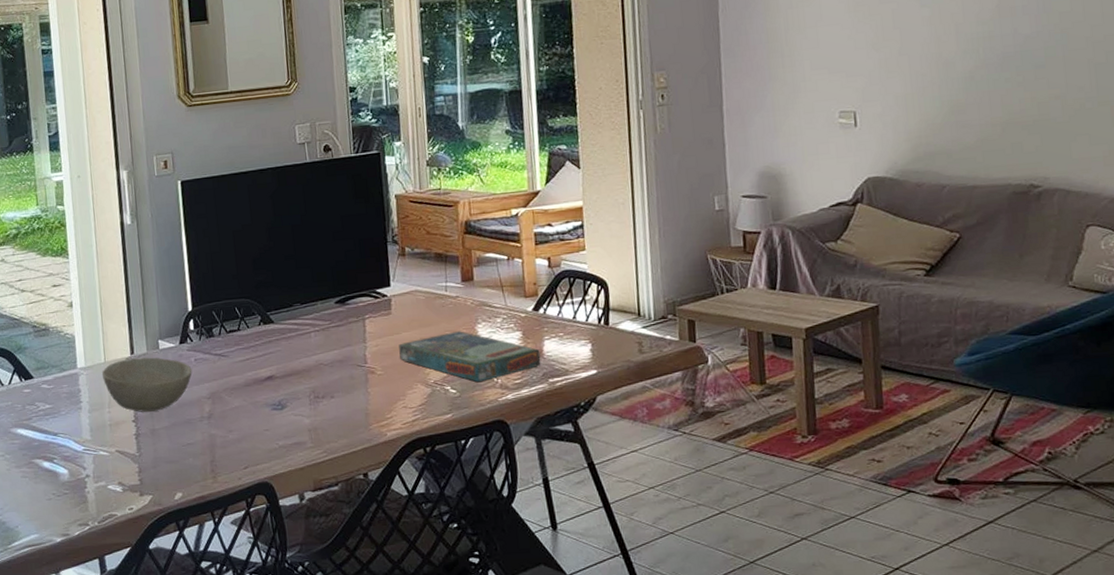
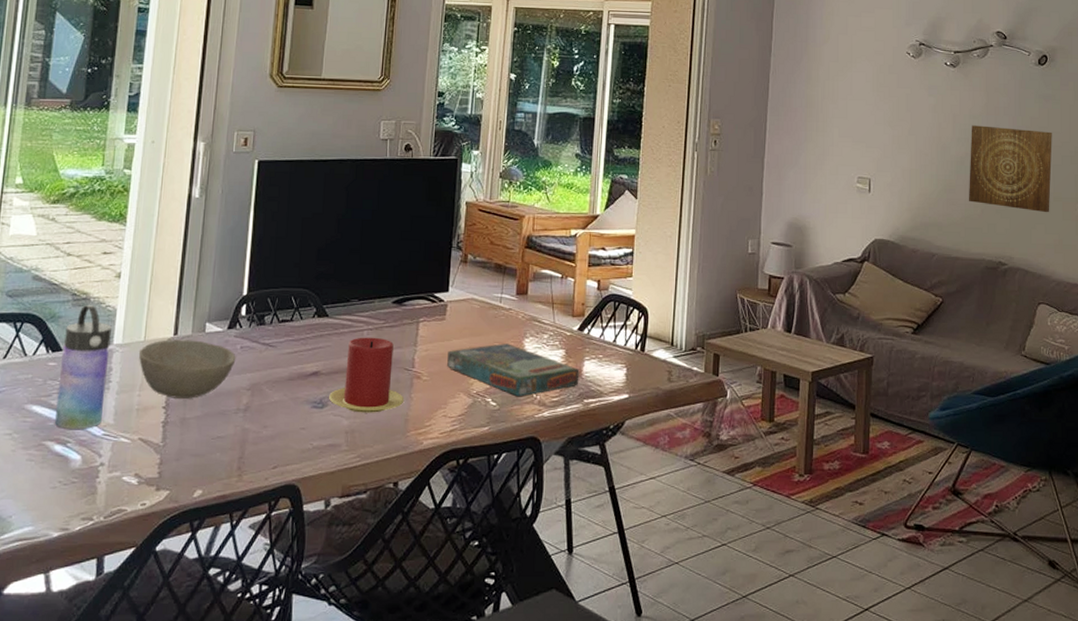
water bottle: none [33,334,80,447] -> present [55,305,112,429]
candle: none [287,338,362,411] -> present [329,337,405,413]
wall art: none [980,25,1094,122] -> present [969,125,1052,213]

